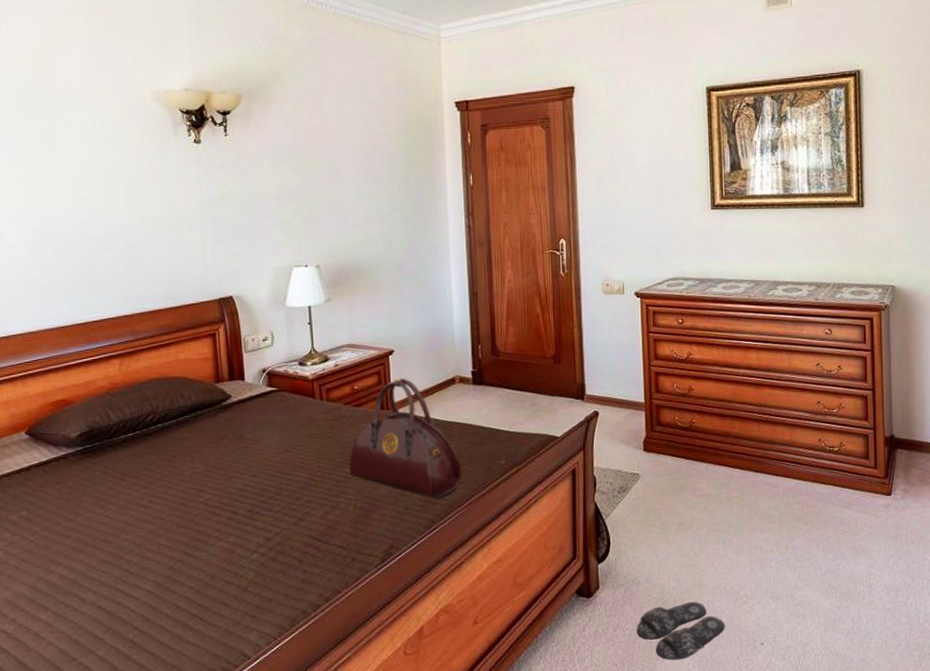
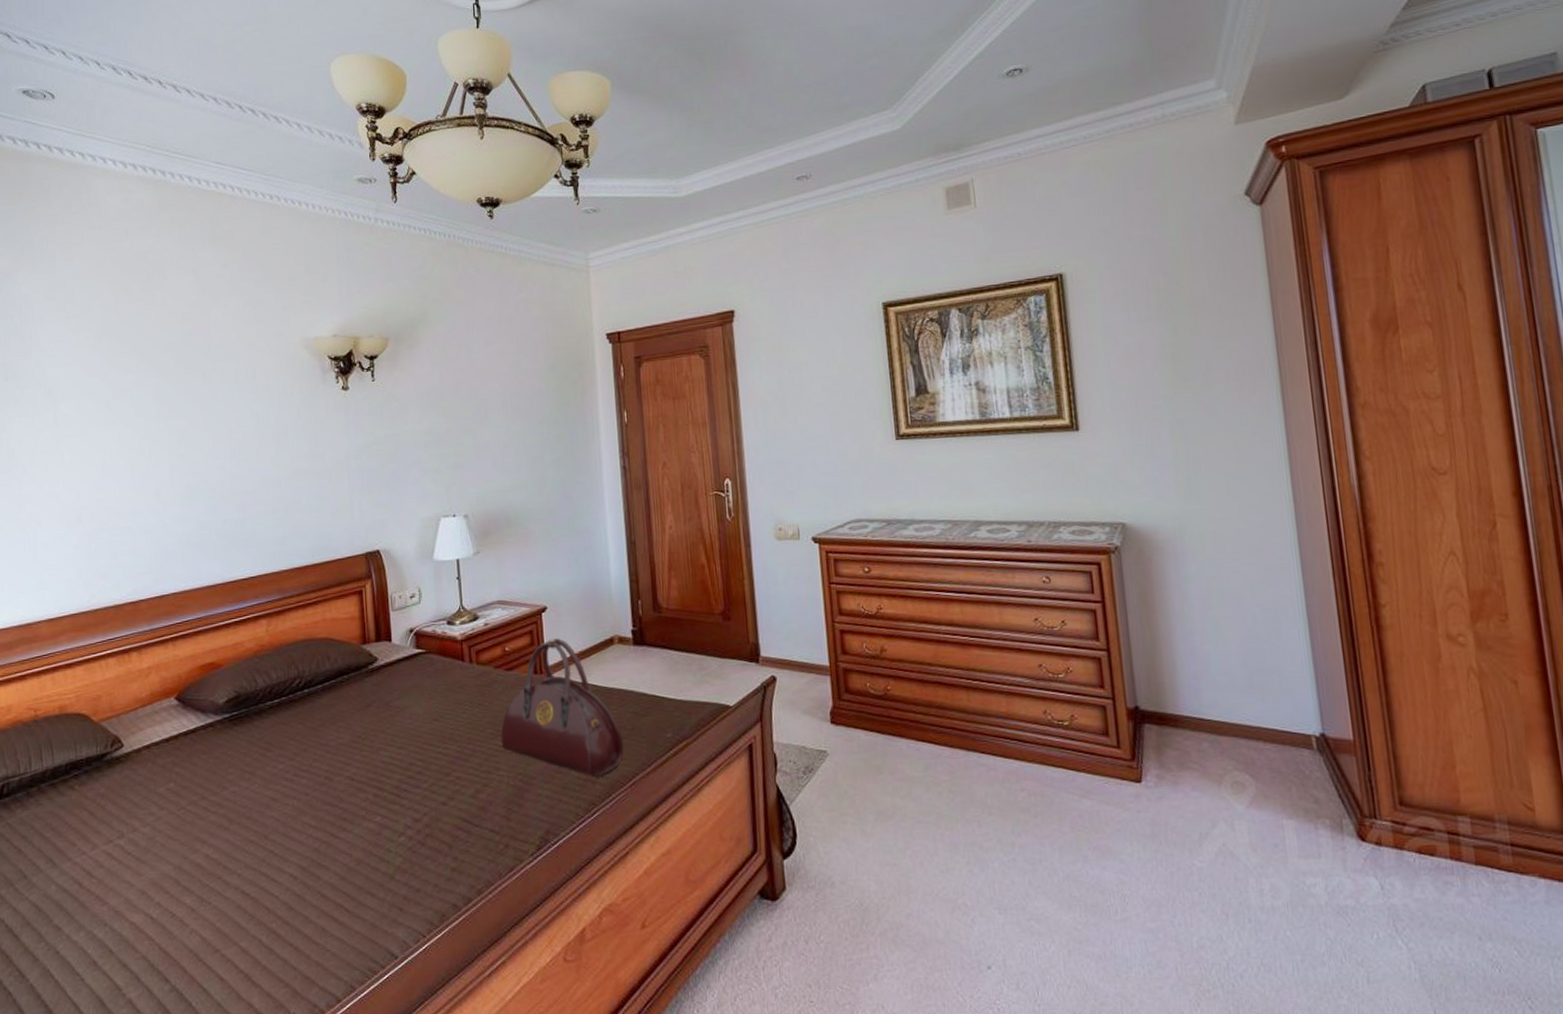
slippers: present [636,601,725,660] -> none [832,910,941,983]

